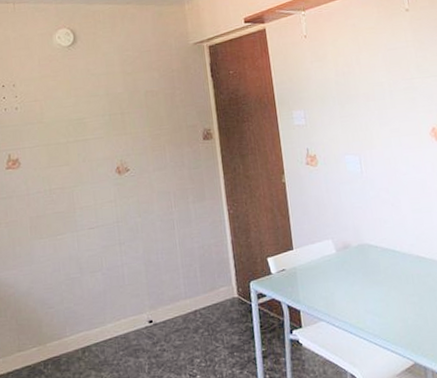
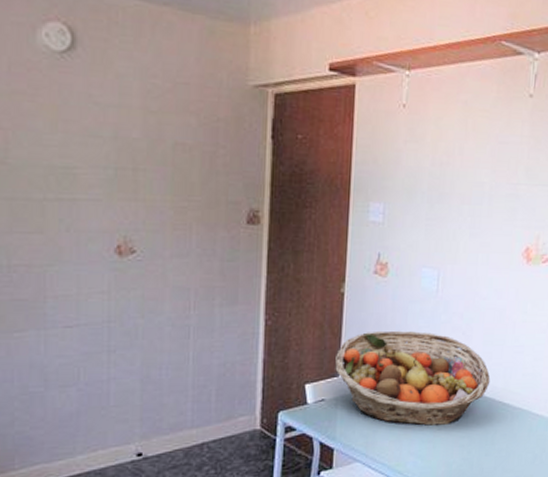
fruit basket: none [288,207,427,287] -> present [335,330,491,426]

